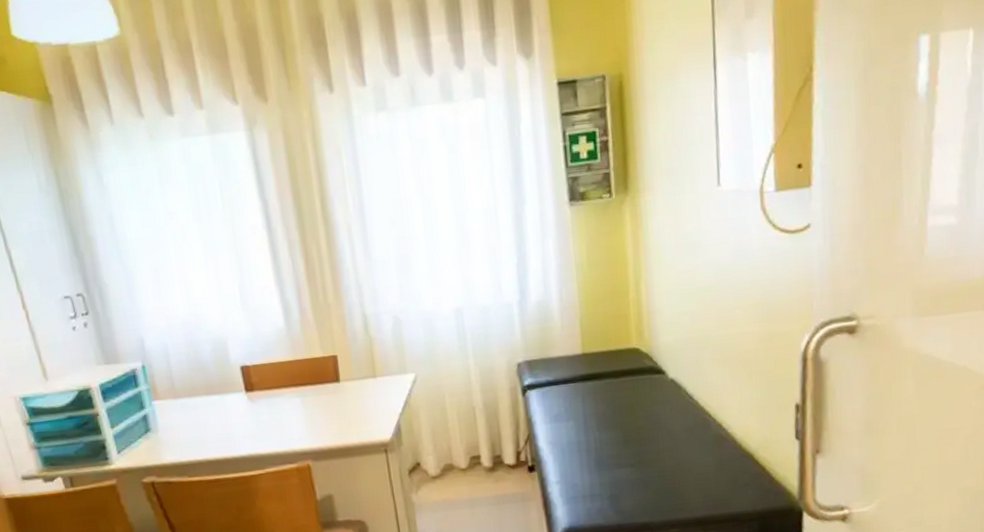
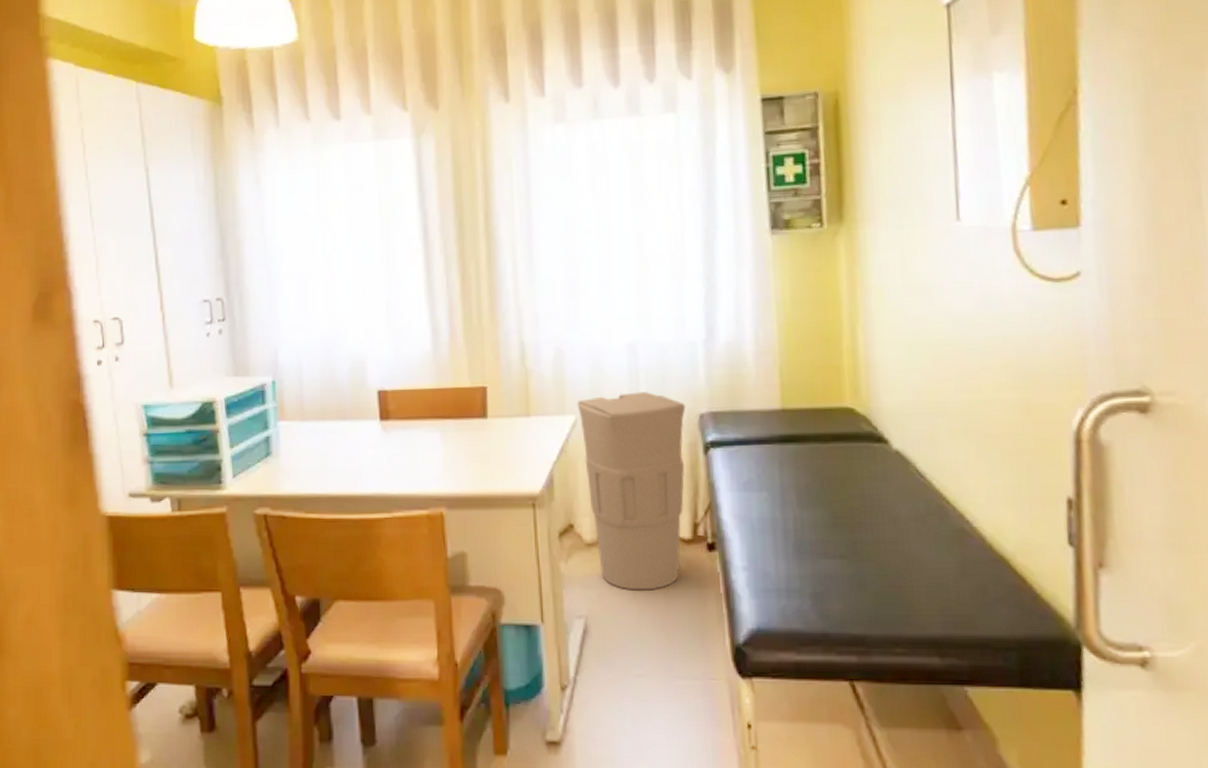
trash can: none [415,348,508,510] -> present [577,392,686,591]

